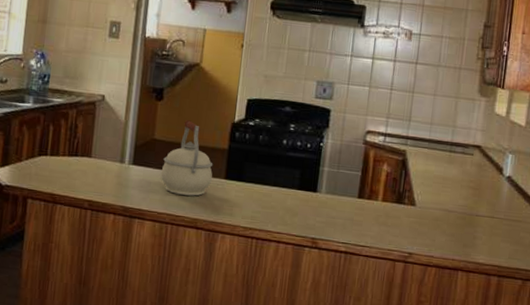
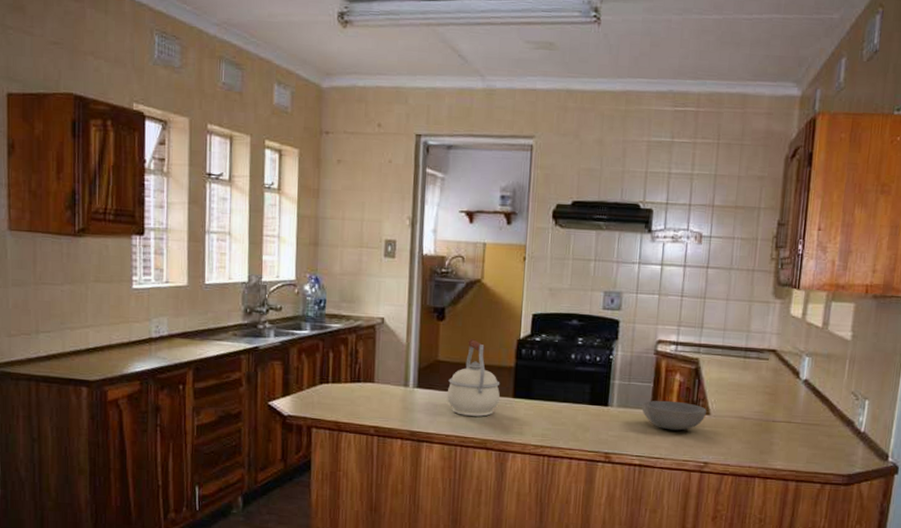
bowl: none [349,189,412,220] -> present [642,400,706,431]

